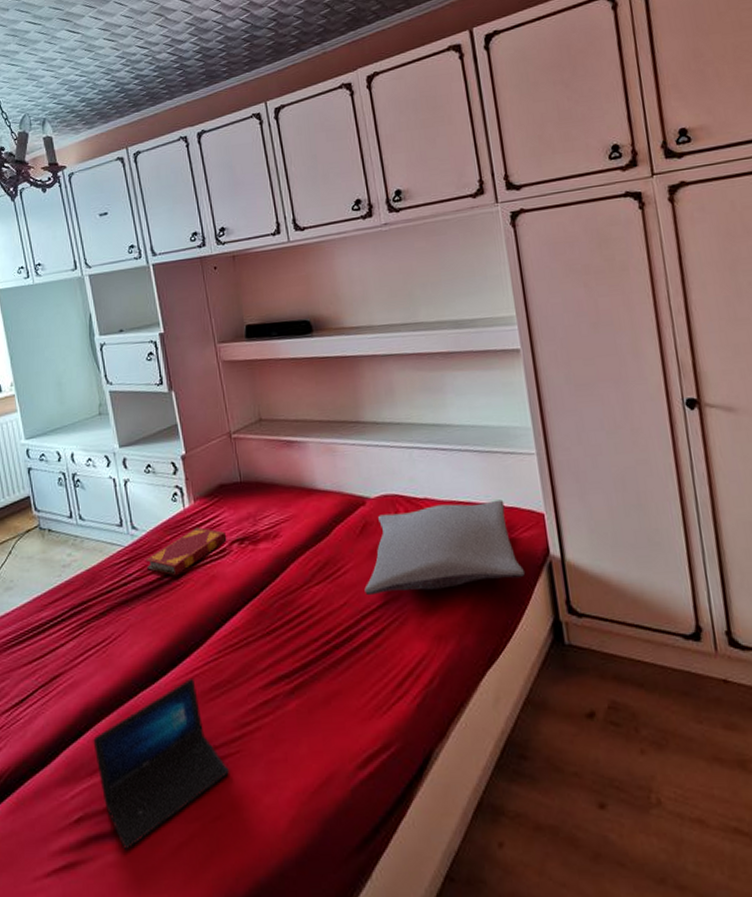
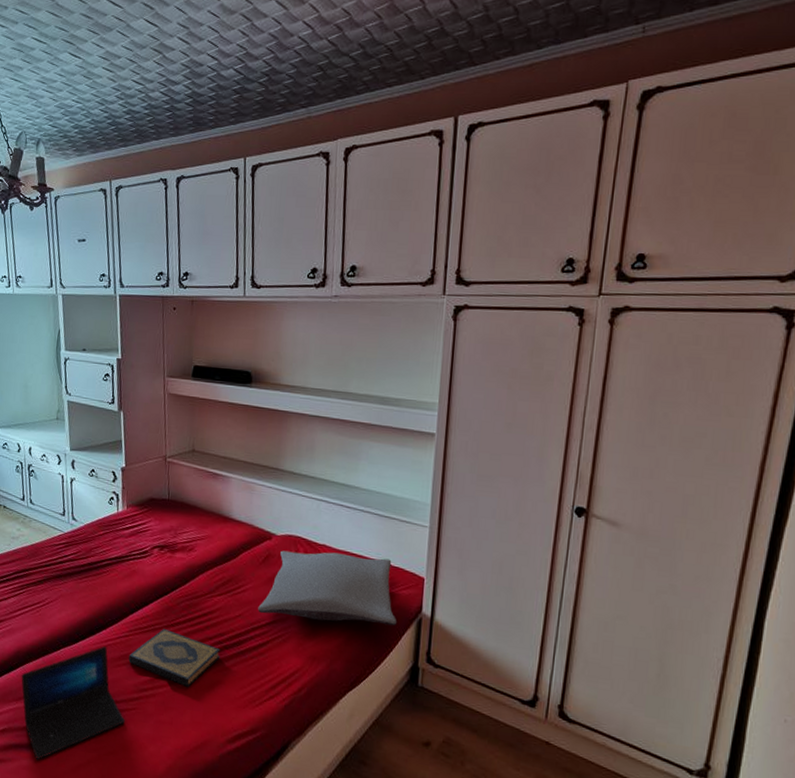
hardback book: present [146,527,227,576] -> none [80,529,150,565]
hardback book: none [222,639,331,708] -> present [128,628,221,687]

